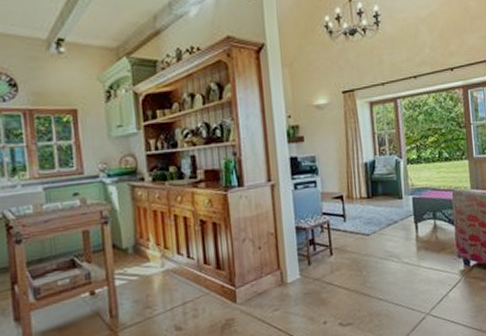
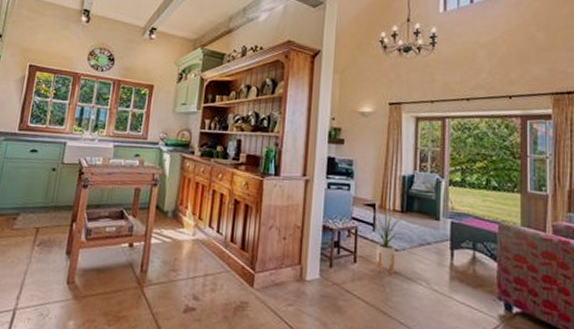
house plant: none [341,197,374,259] -> present [372,209,407,275]

